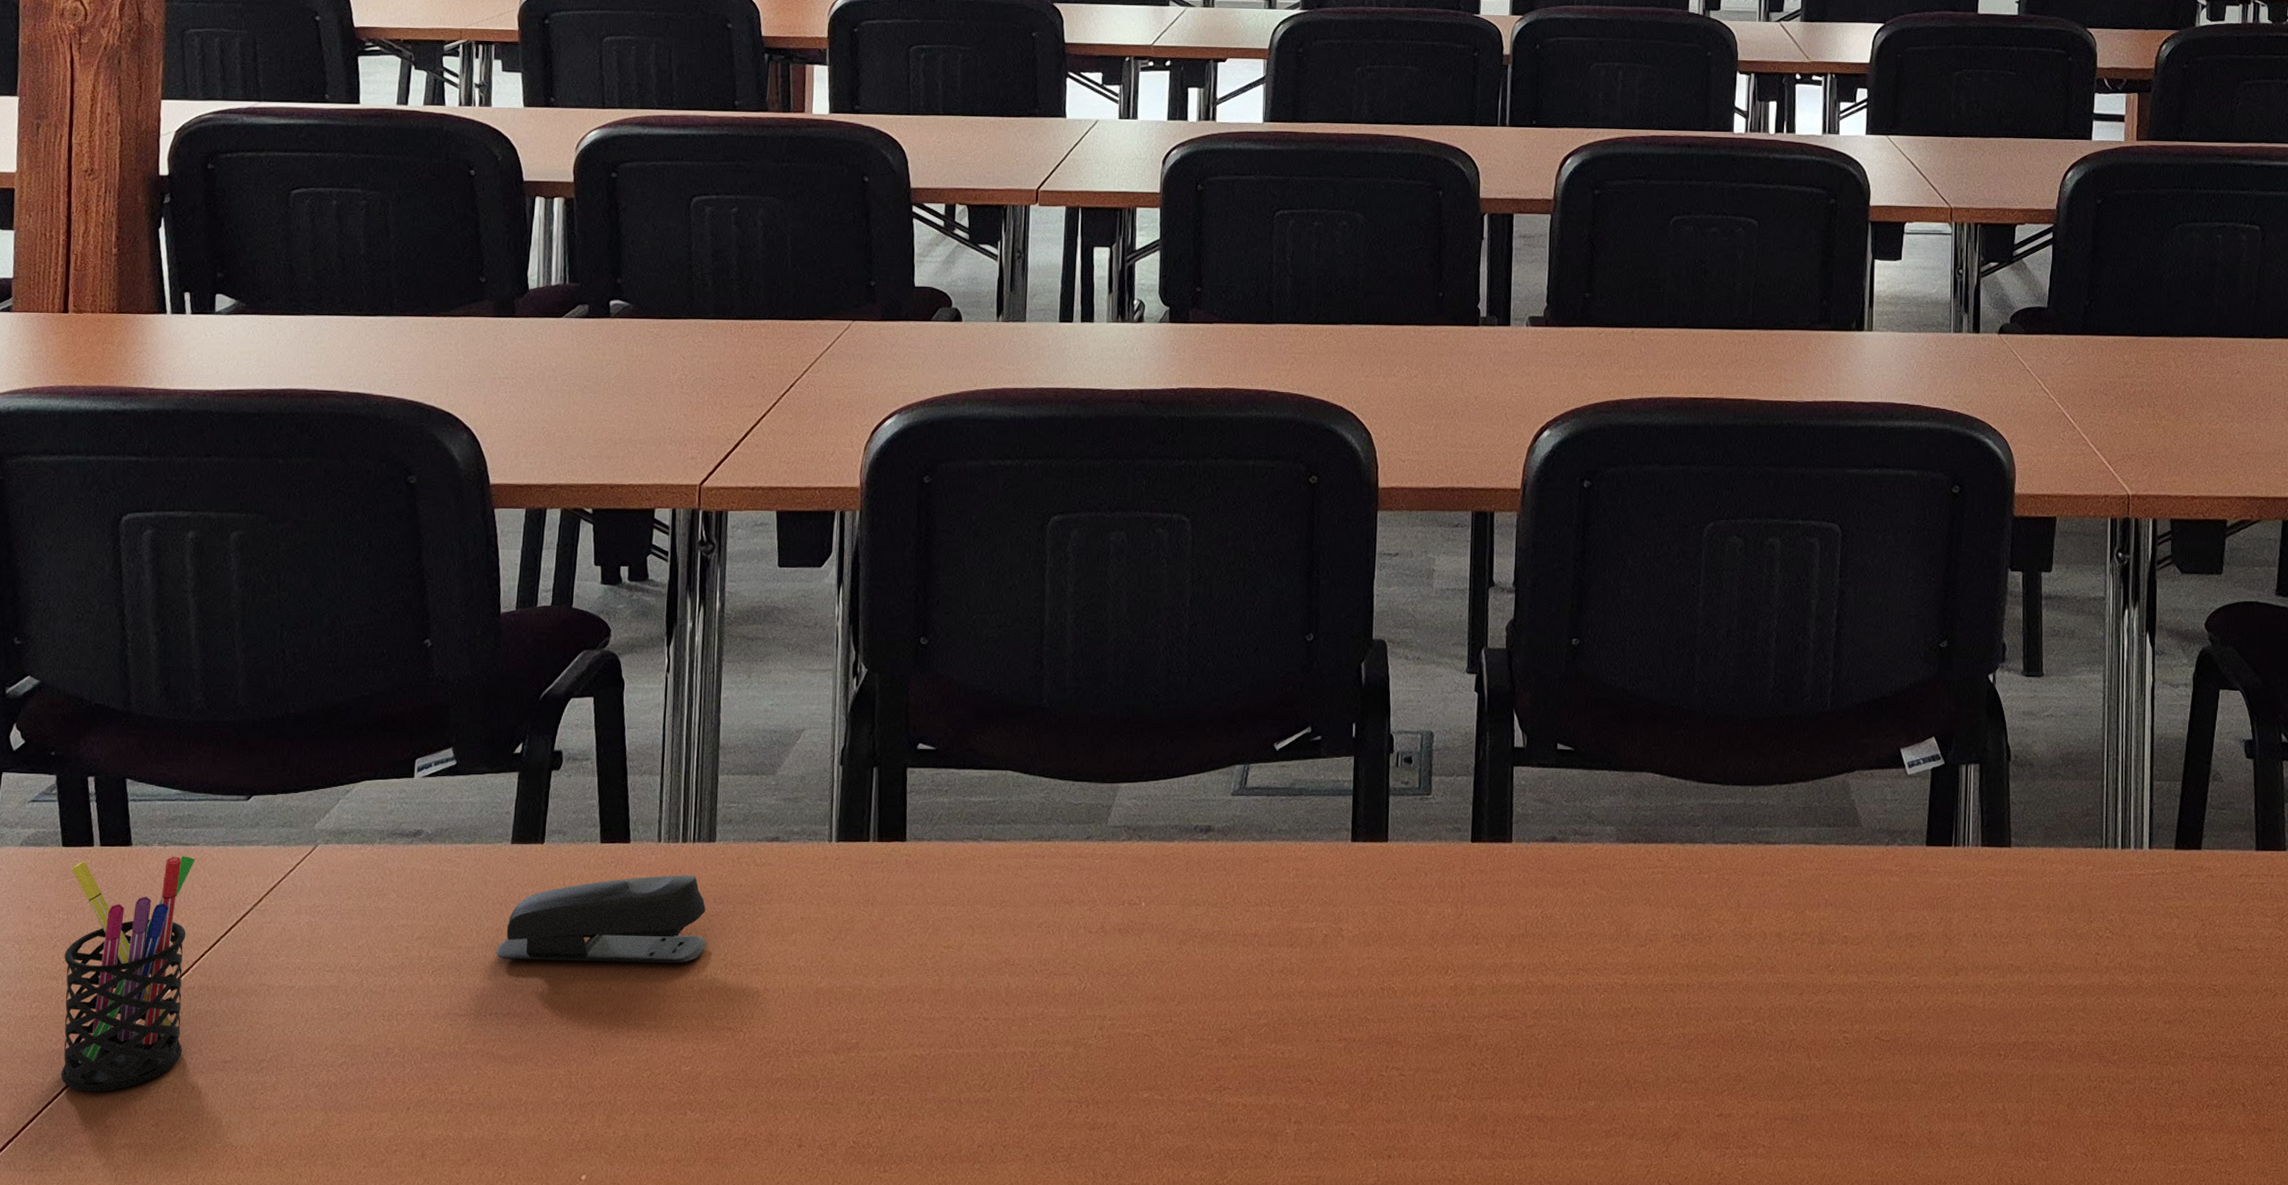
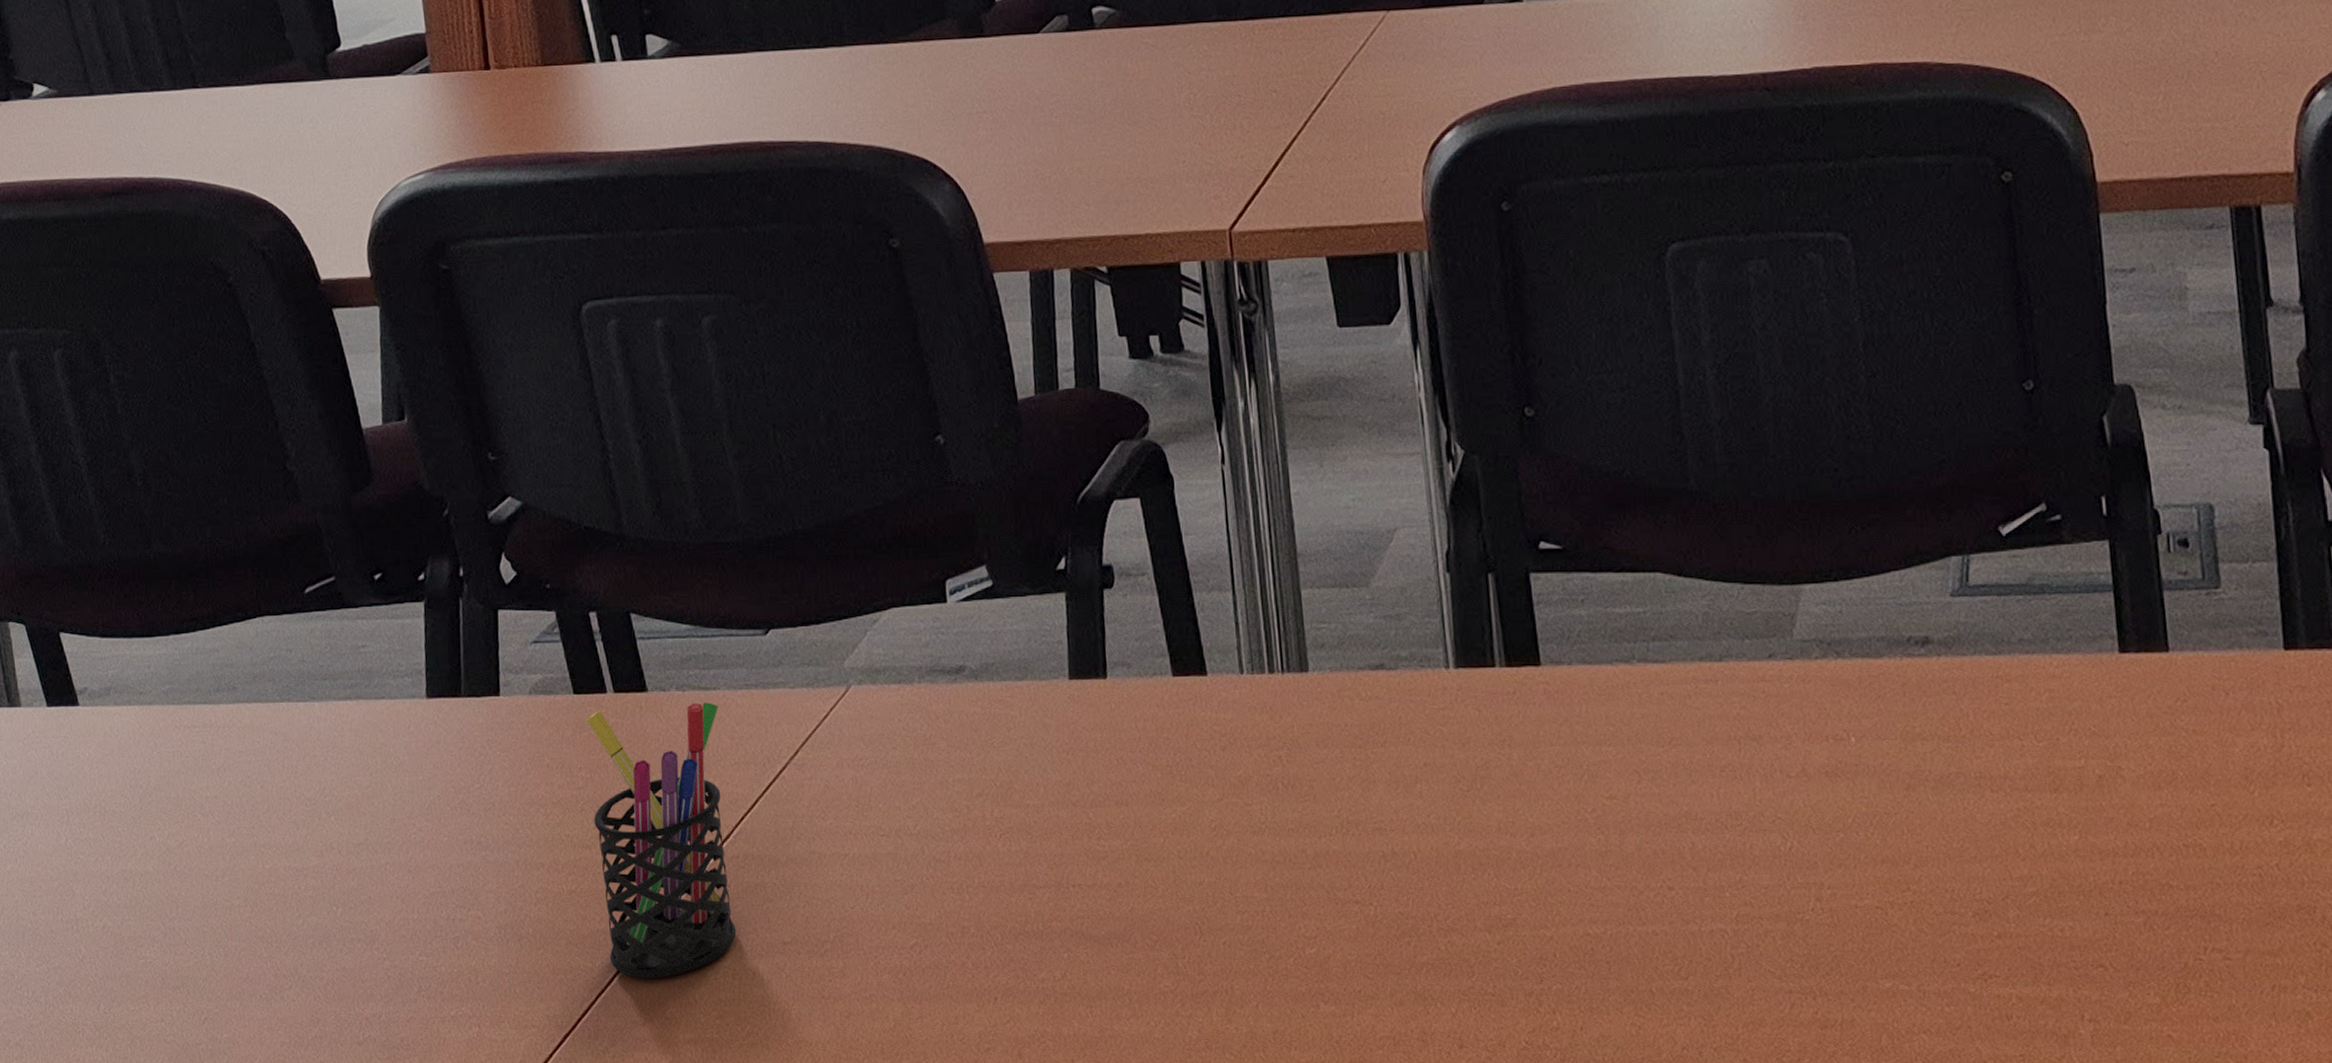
stapler: present [496,874,706,963] -> none [1069,713,1314,822]

